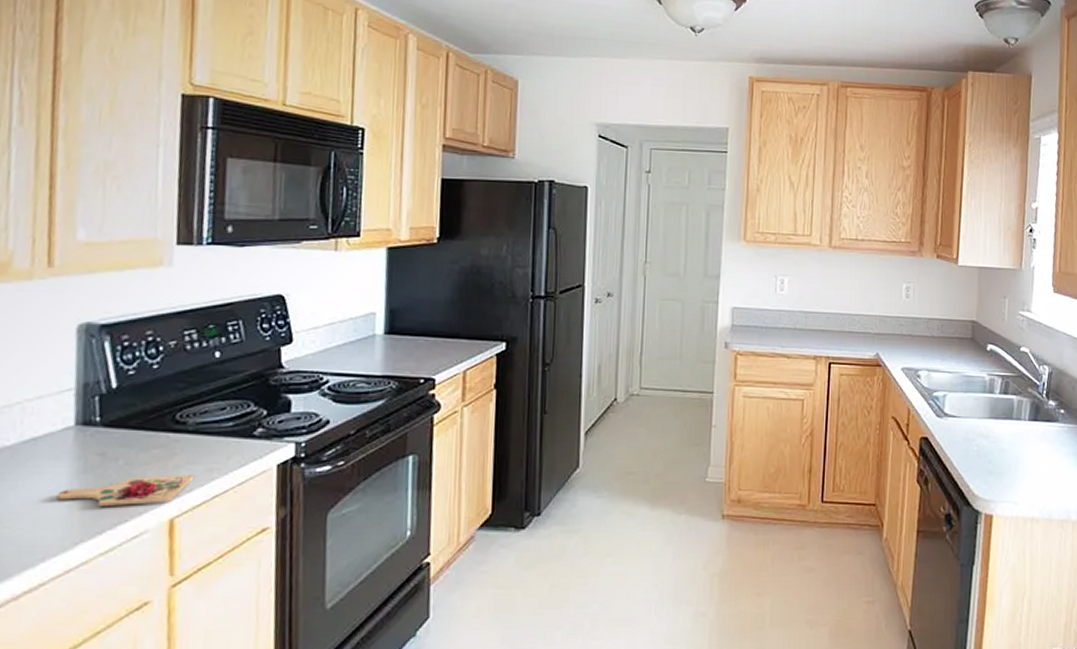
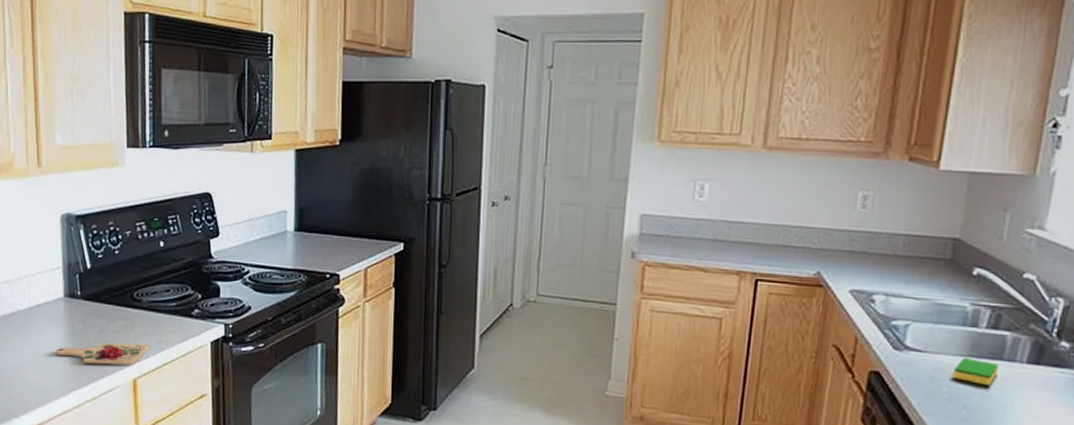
dish sponge: none [980,420,1010,441] -> present [953,358,998,385]

